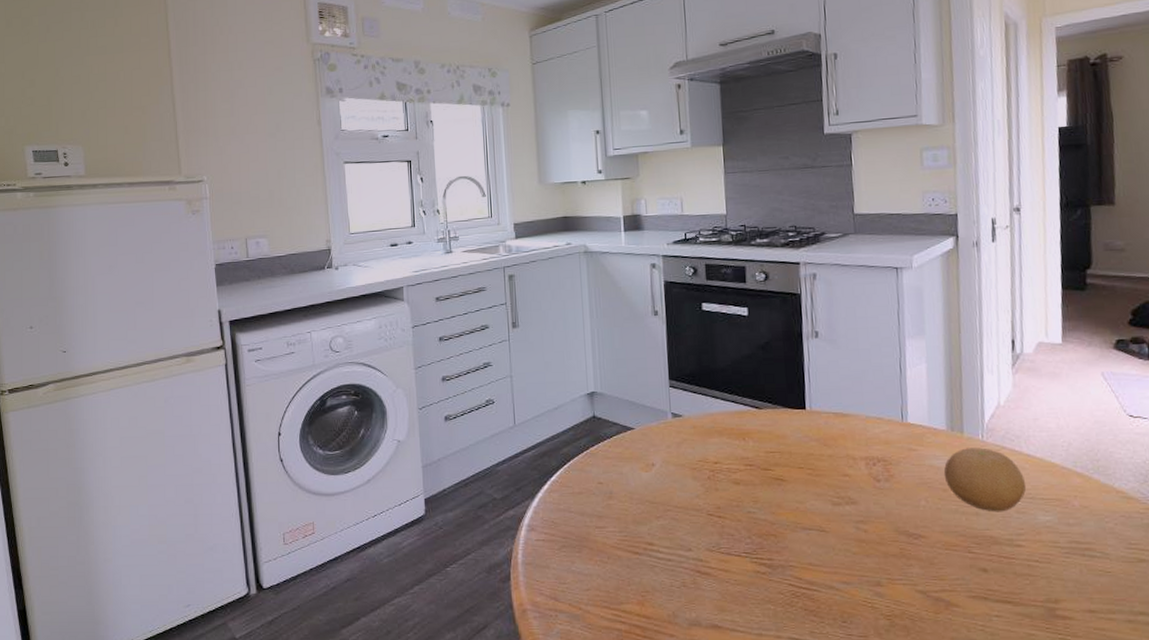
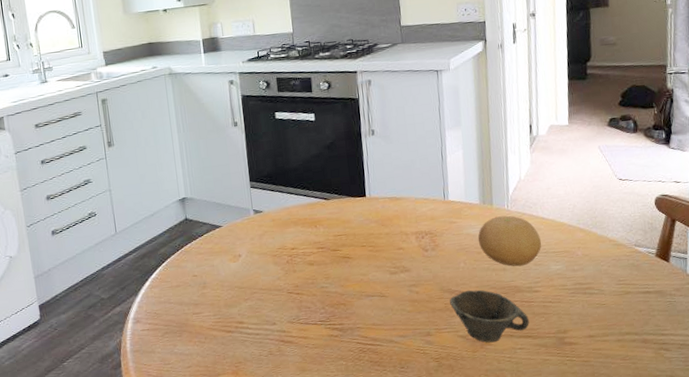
cup: none [906,534,1009,604] -> present [449,289,529,343]

